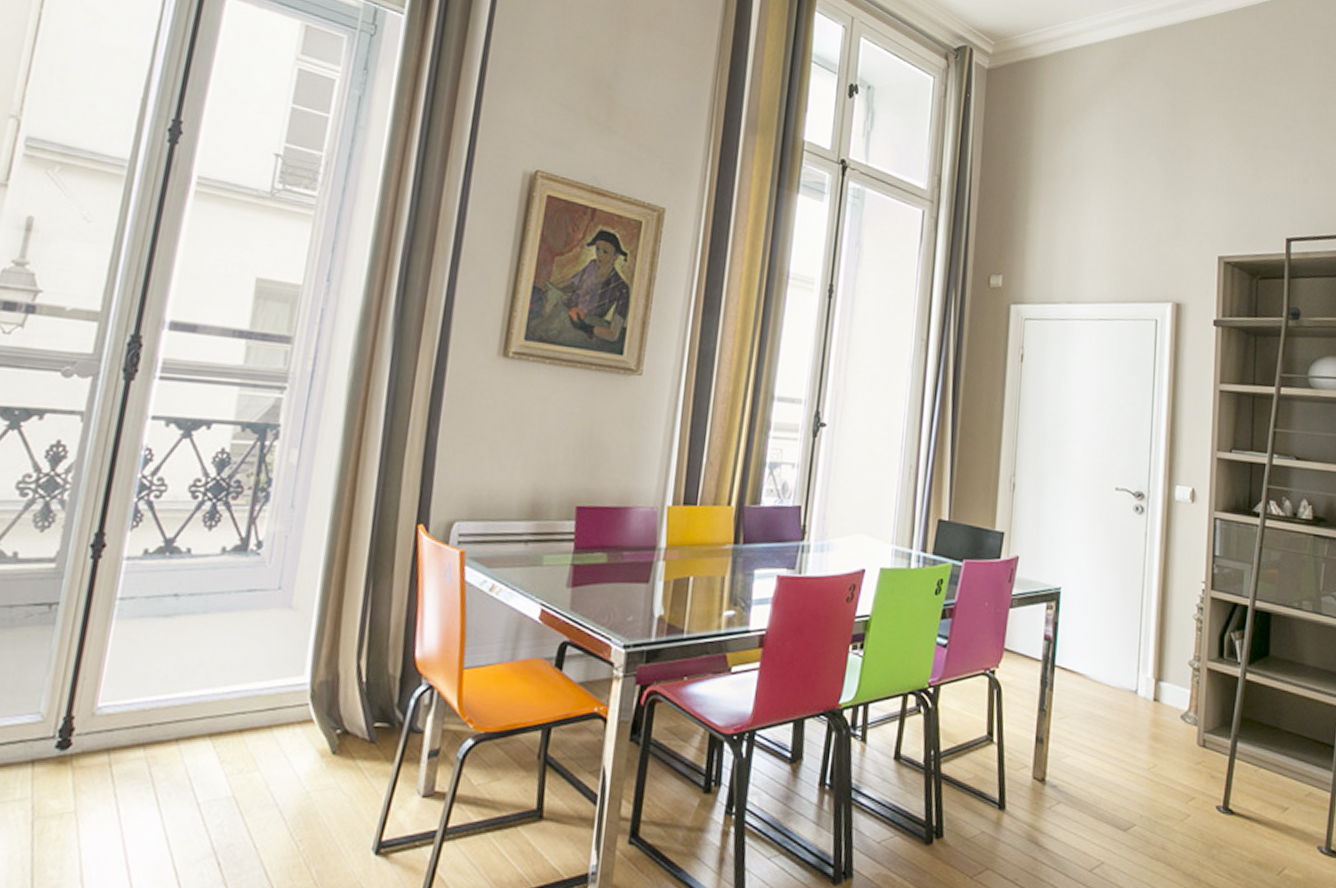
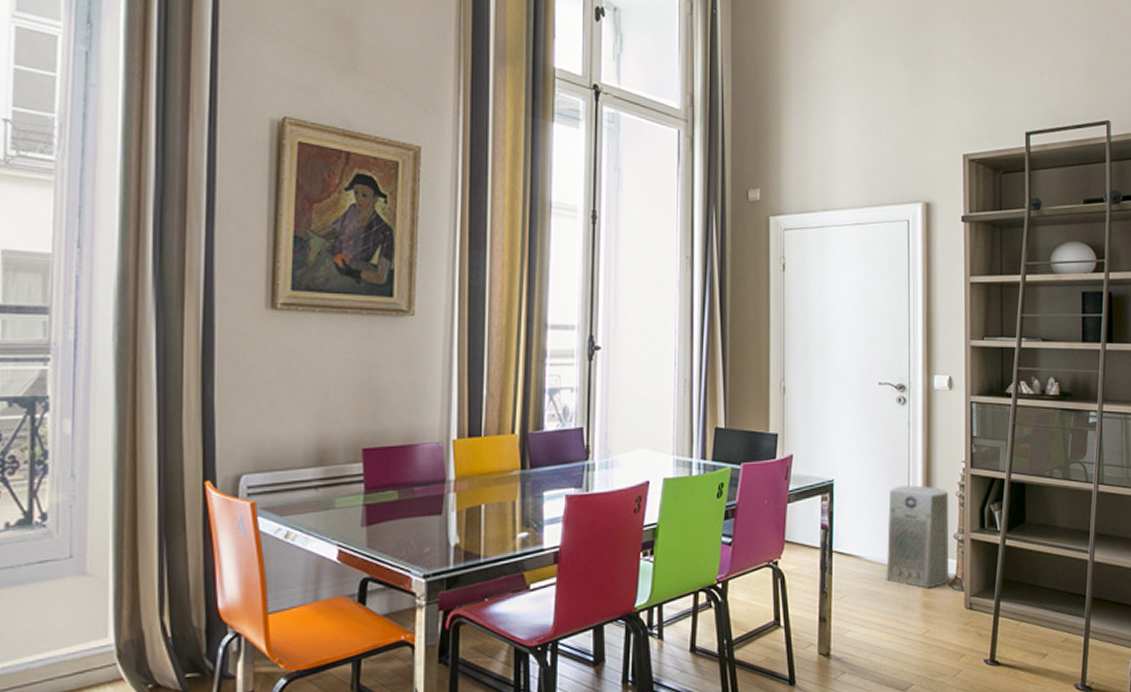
air purifier: none [1111,601,1185,719] -> present [886,485,948,589]

